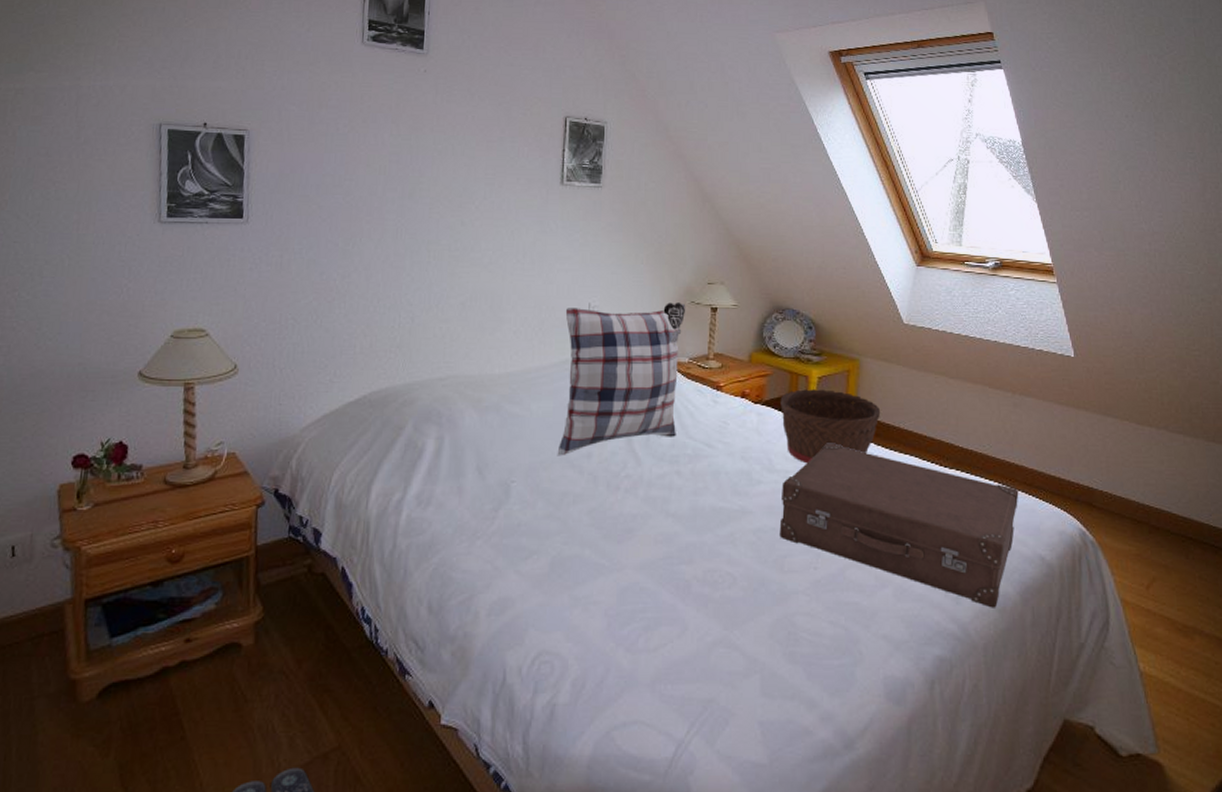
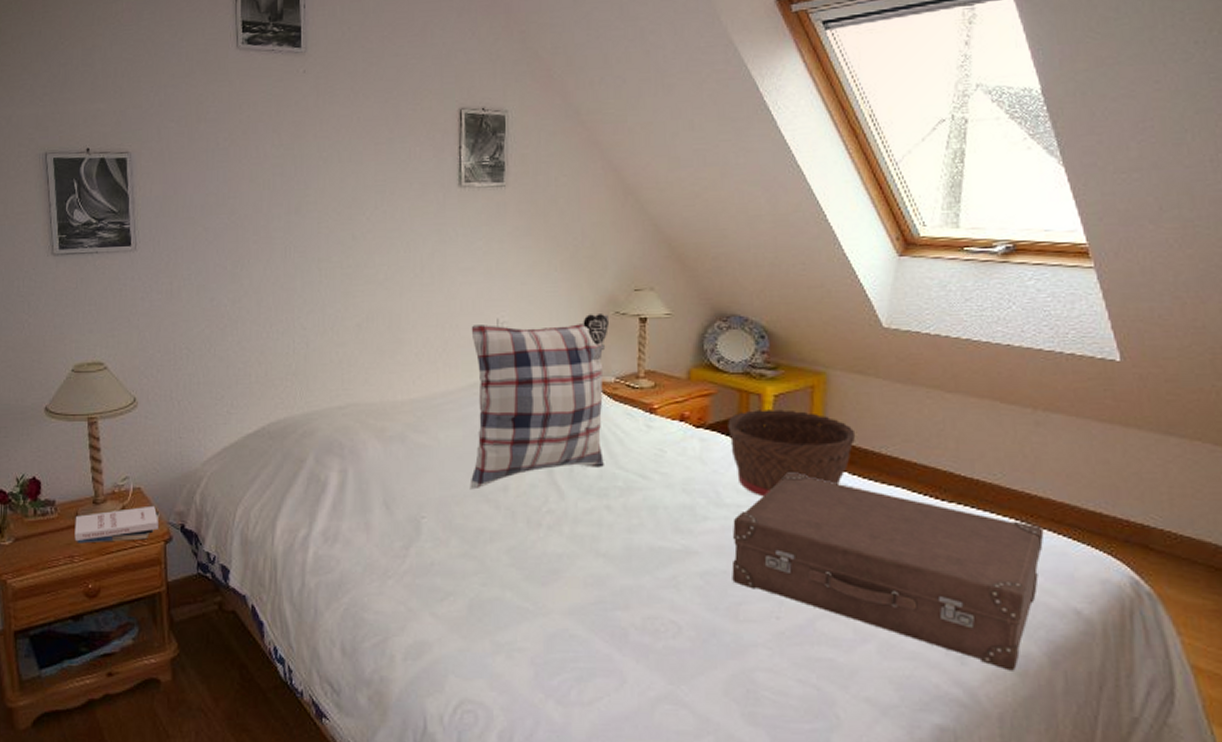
books: none [160,470,254,508] -> present [74,505,160,544]

